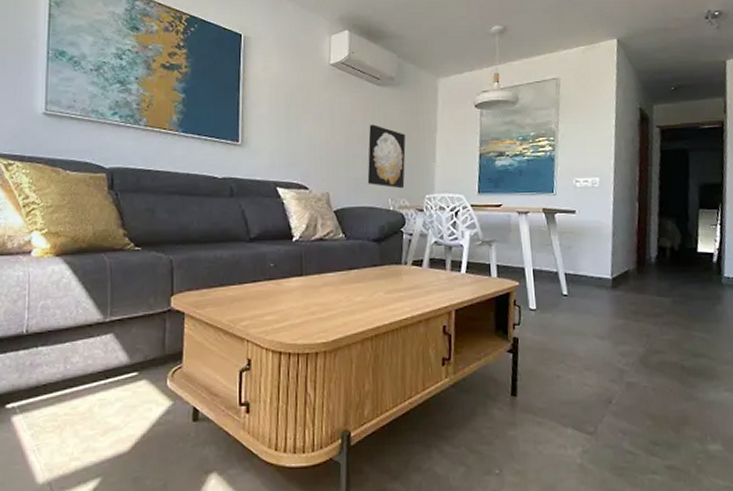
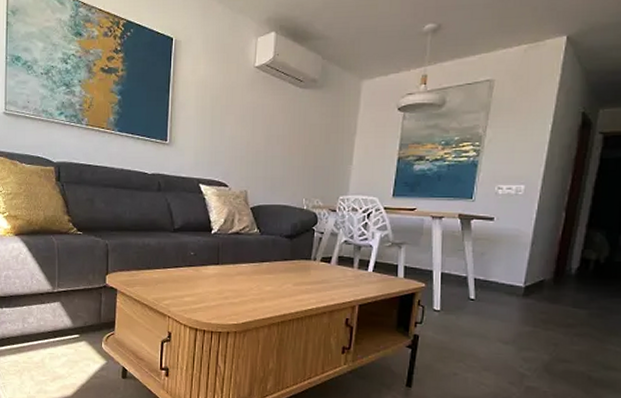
wall art: present [367,124,406,189] -> none [284,127,325,189]

